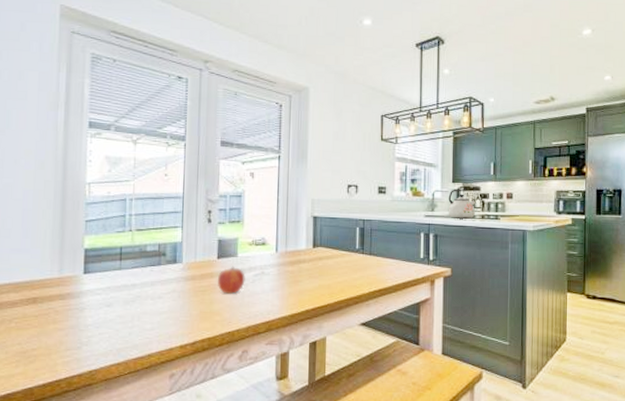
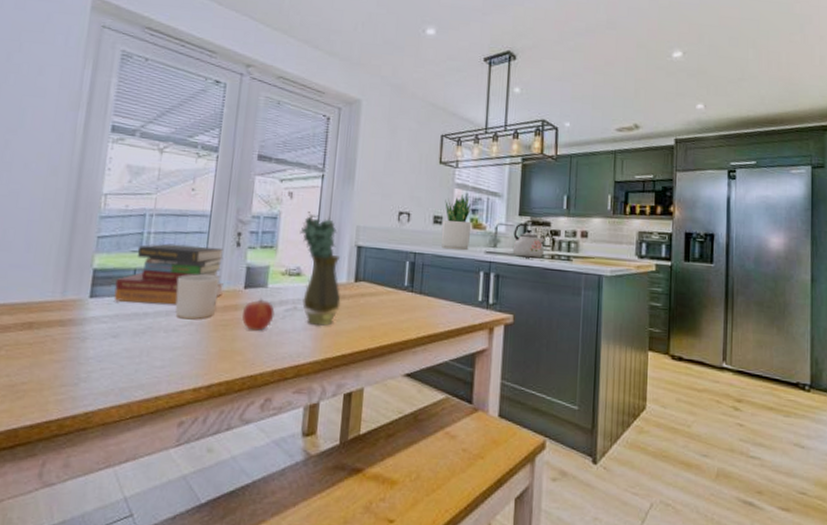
books: none [105,223,199,276] -> present [113,243,224,305]
mug: none [158,248,196,288] -> present [175,274,220,320]
vase: none [262,189,302,286] -> present [300,212,341,326]
planter: none [385,167,411,216] -> present [441,195,472,251]

